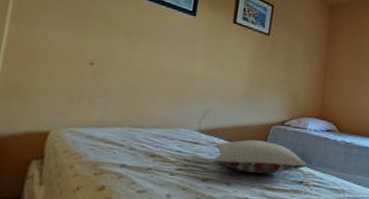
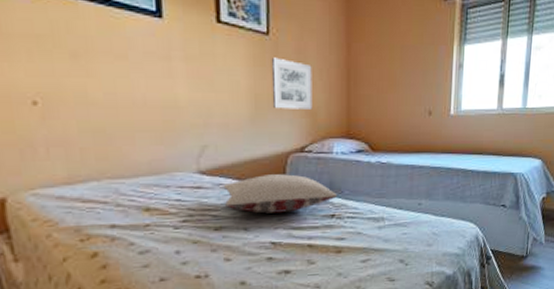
wall art: none [264,51,299,93] -> present [271,57,313,109]

